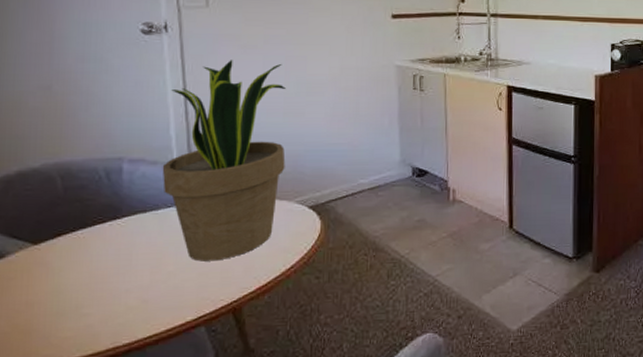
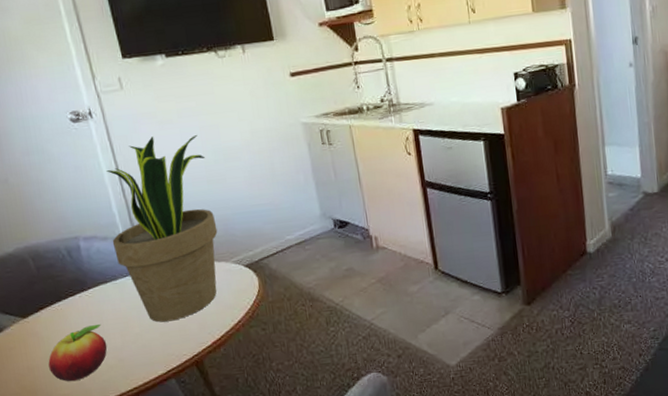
fruit: none [53,259,131,323] -> present [48,324,107,382]

